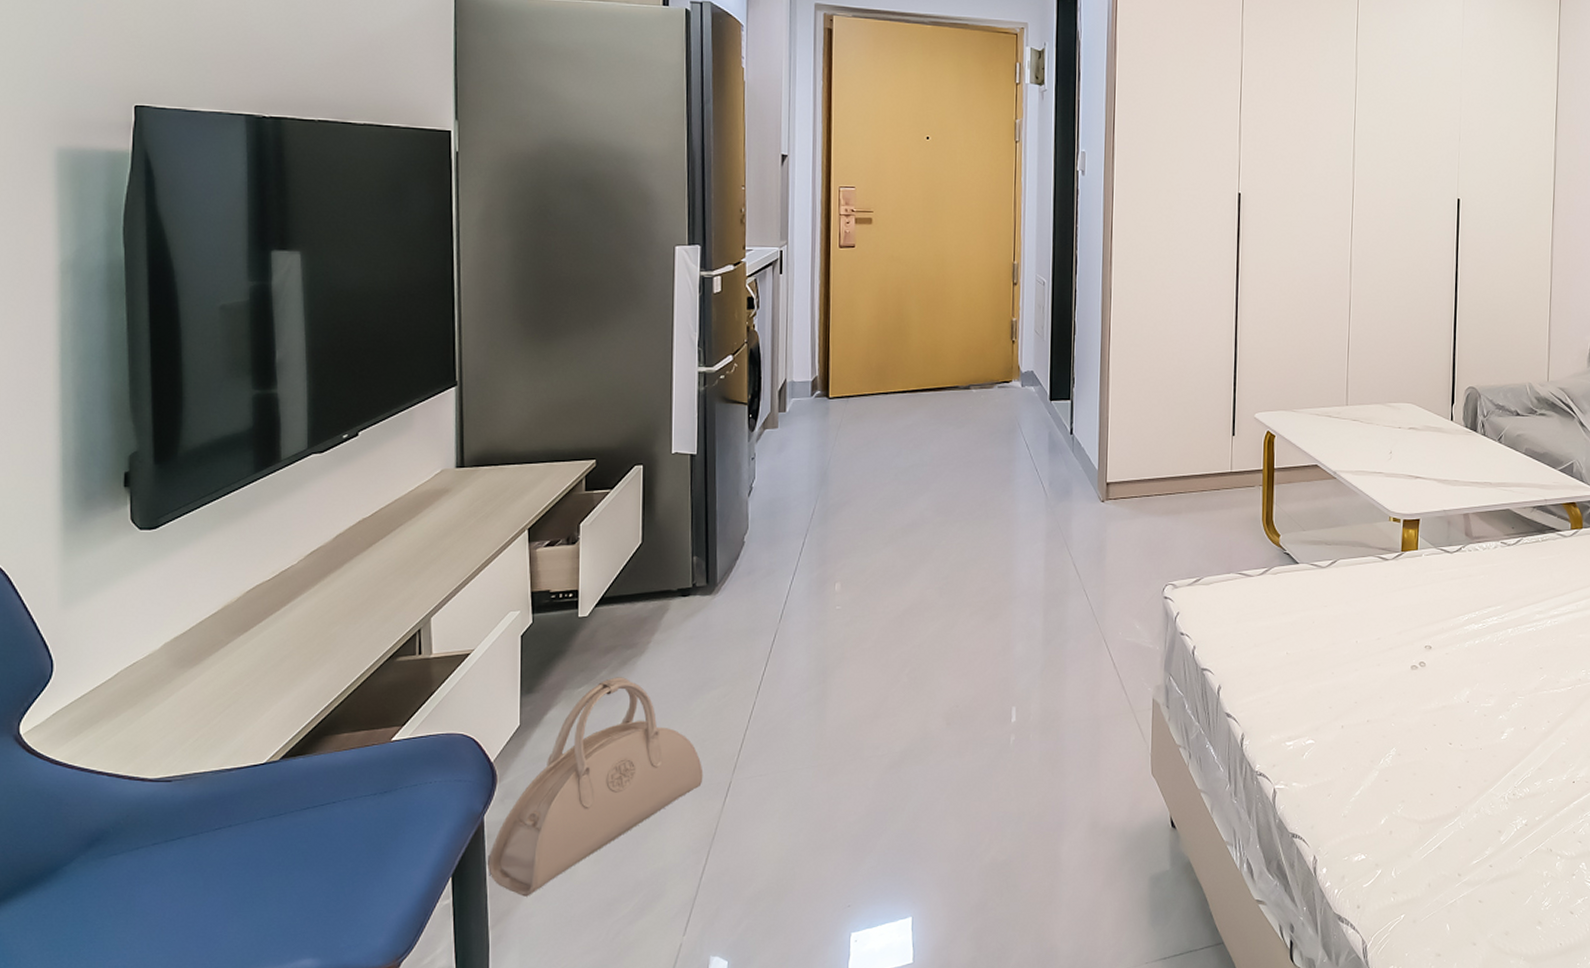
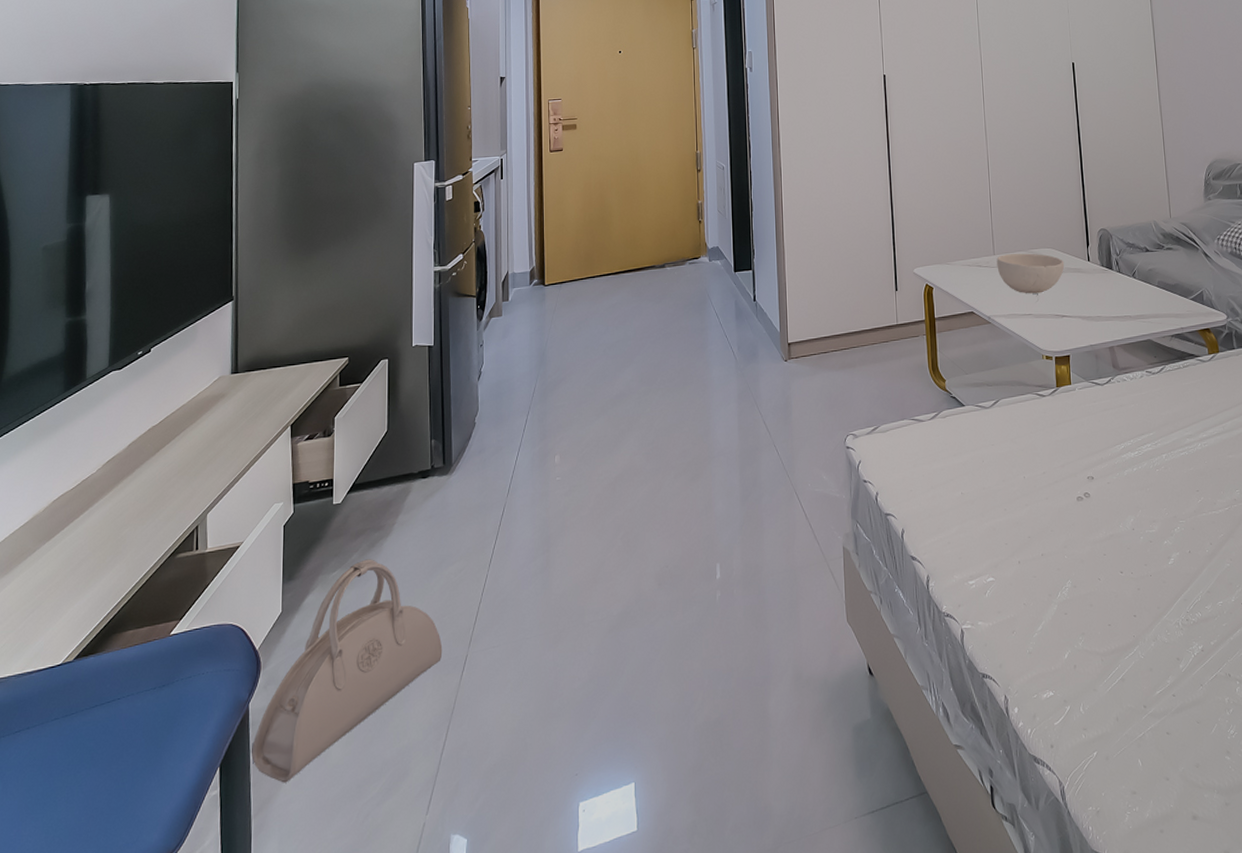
bowl: none [1349,405,1425,451] -> present [996,253,1065,294]

